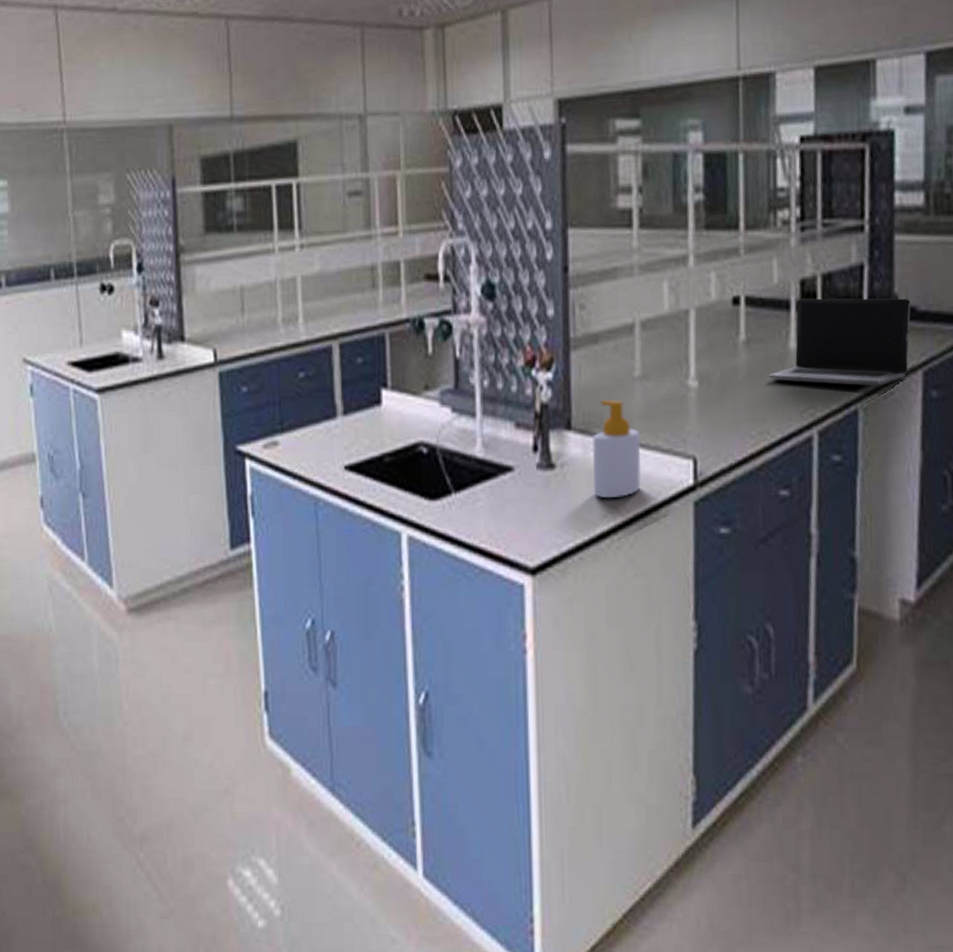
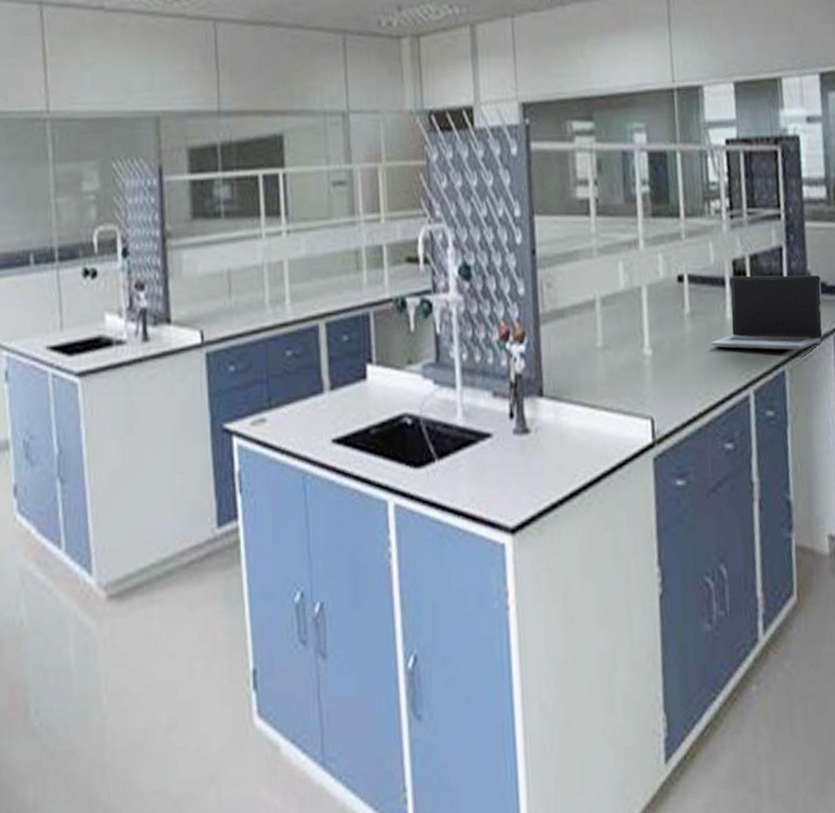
soap bottle: present [591,400,642,499] -> none [561,368,607,459]

